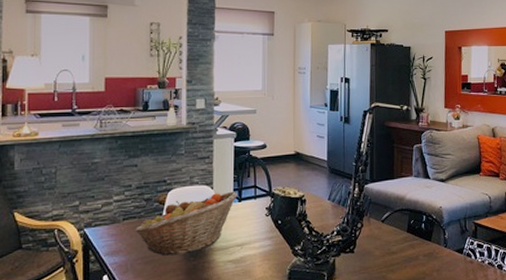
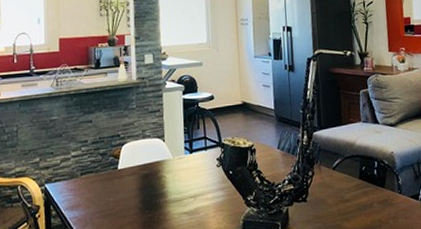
fruit basket: present [134,191,238,256] -> none [91,143,189,209]

